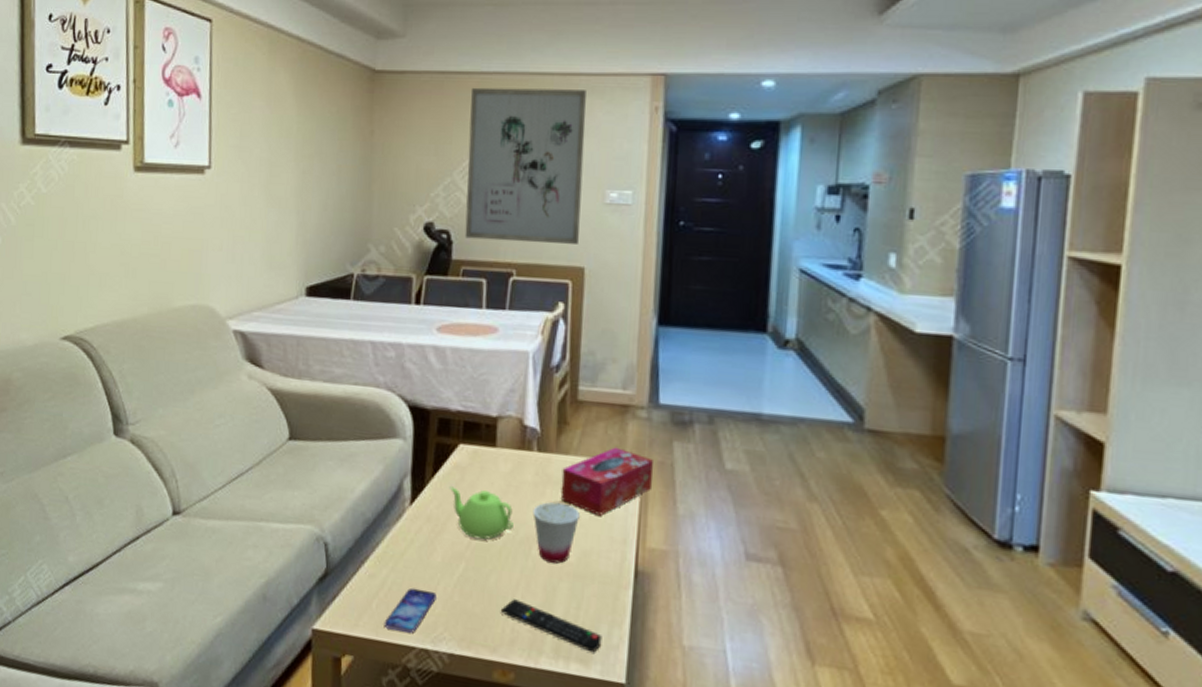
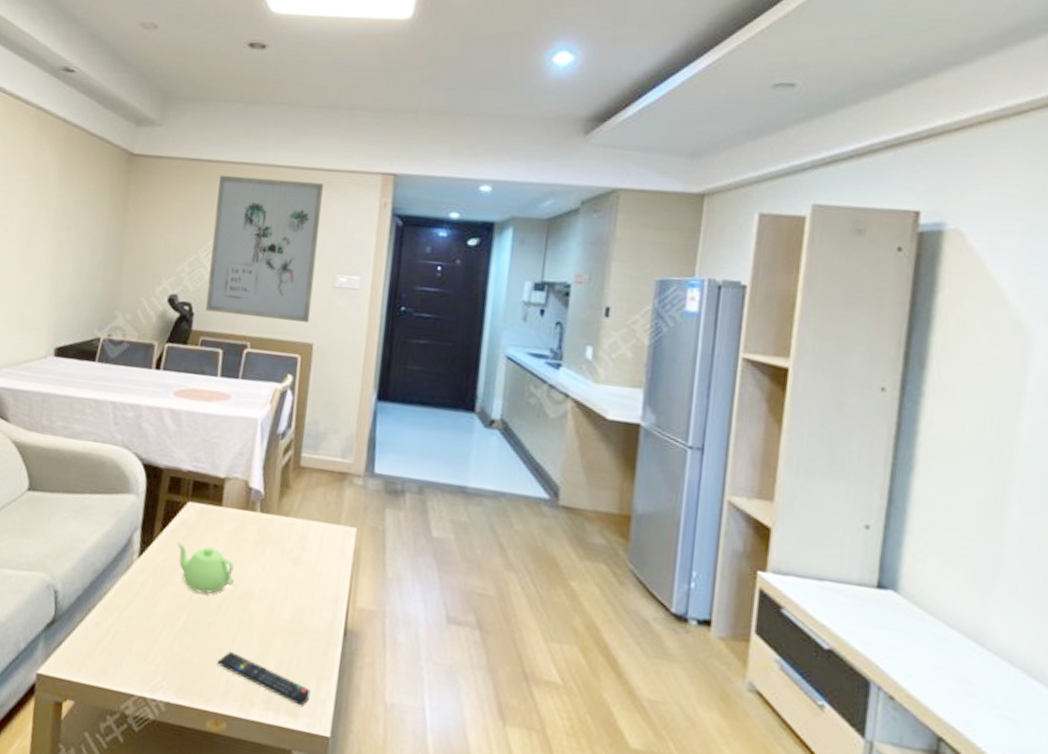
smartphone: present [384,587,437,633] -> none [105,637,158,681]
cup: present [532,501,580,564] -> none [252,560,296,619]
tissue box: present [560,447,654,516] -> none [279,511,367,575]

